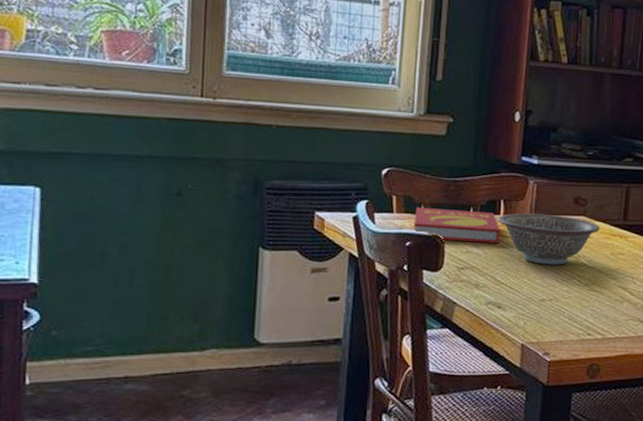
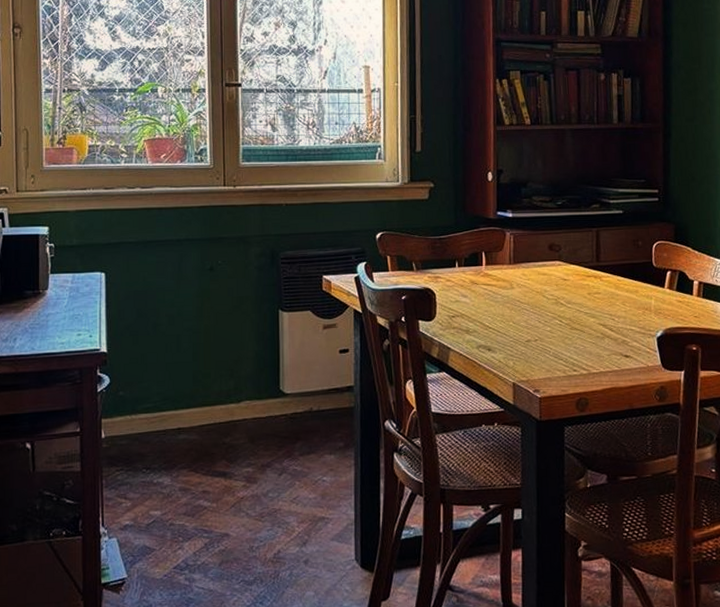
book: present [413,208,501,243] -> none [407,264,484,293]
decorative bowl: present [498,213,600,265] -> none [481,261,575,308]

